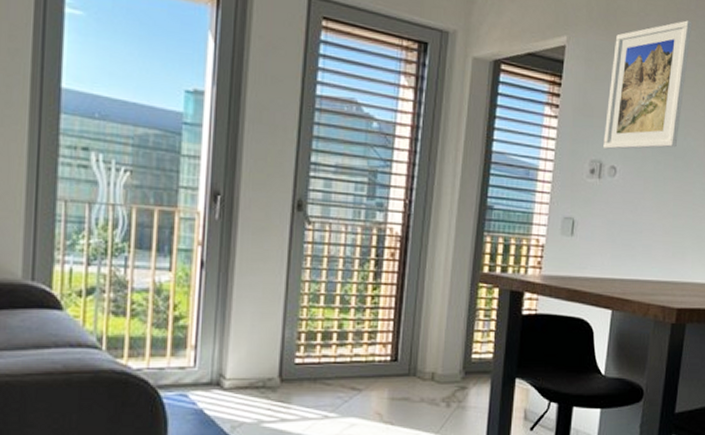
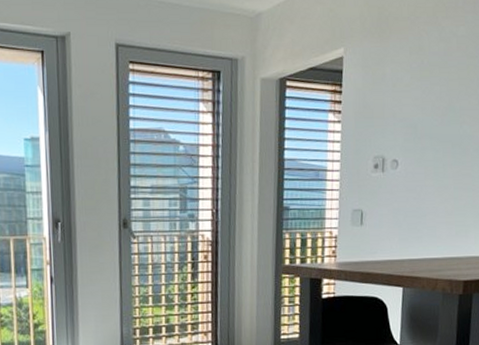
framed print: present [603,20,693,150] -> none [384,17,461,146]

